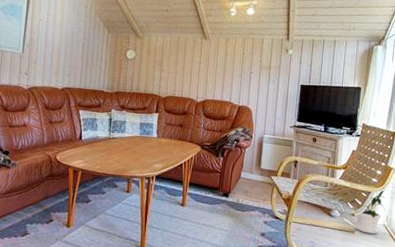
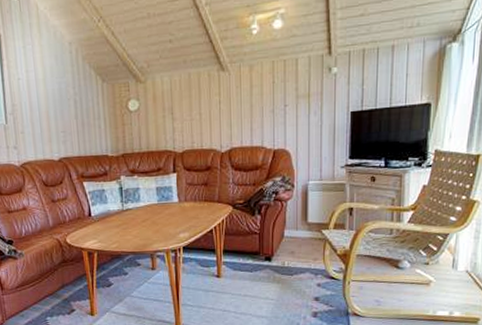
house plant: present [352,188,388,234] -> none [426,226,472,284]

